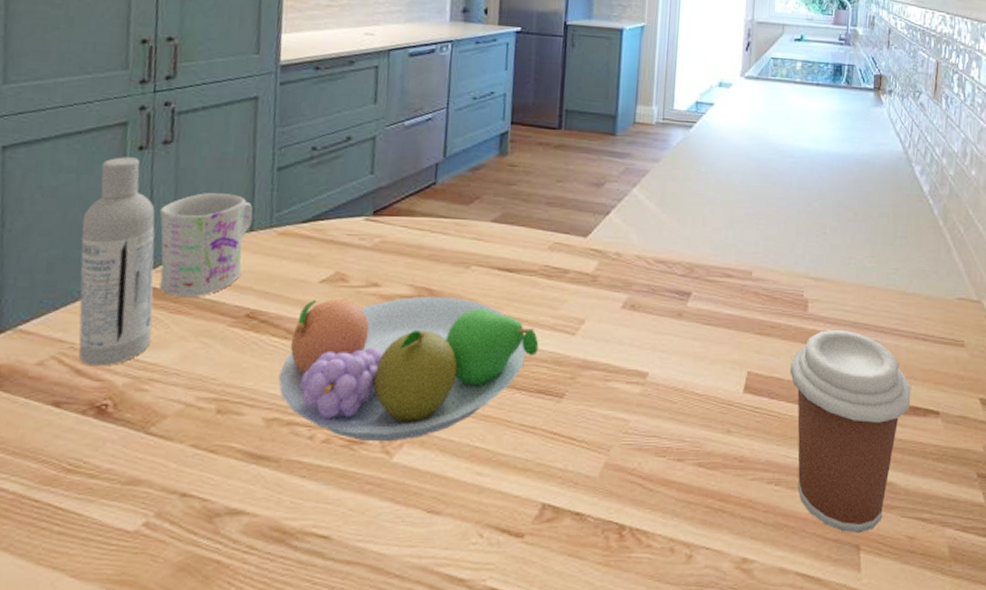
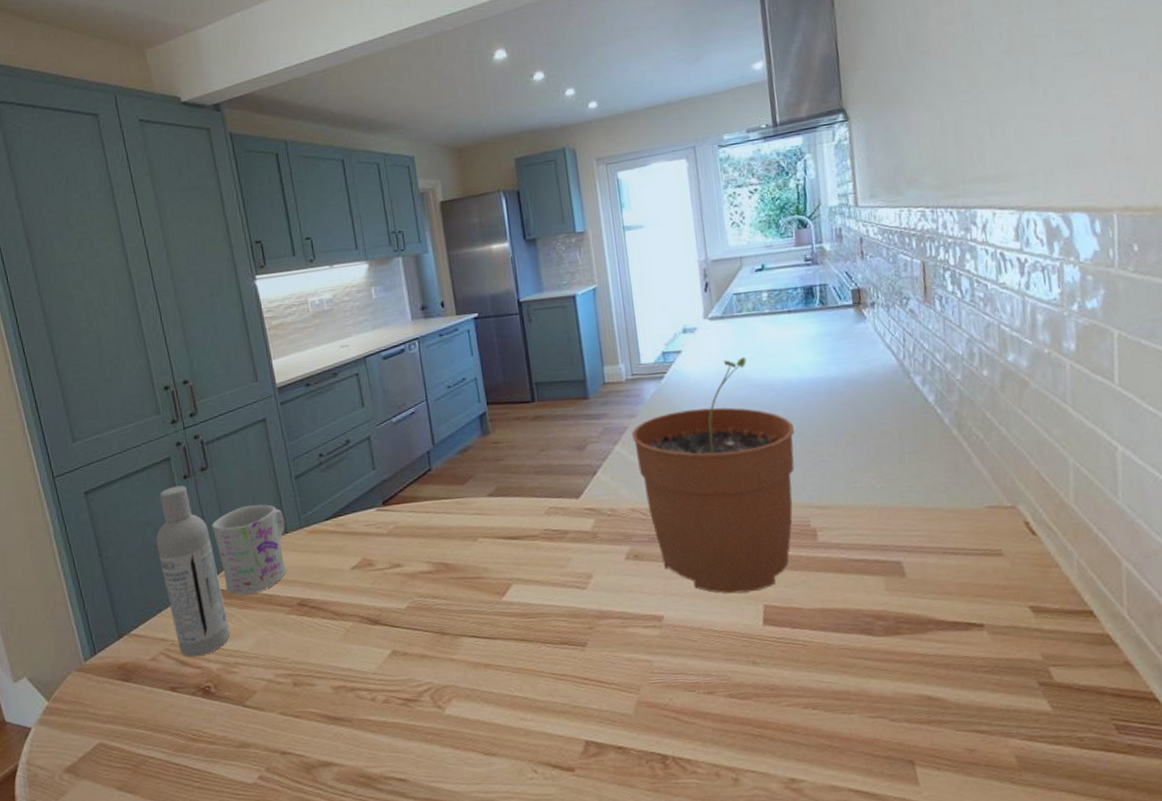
fruit bowl: present [278,296,539,442] -> none [335,568,555,699]
plant pot: none [651,120,804,357] -> present [632,356,795,594]
coffee cup: present [790,329,911,533] -> none [808,554,948,749]

